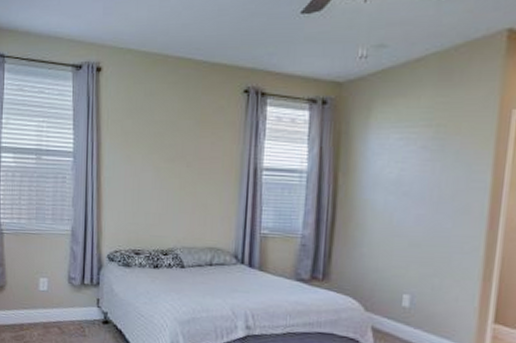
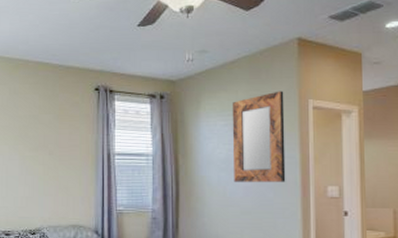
home mirror: none [404,97,481,211] -> present [232,91,286,182]

